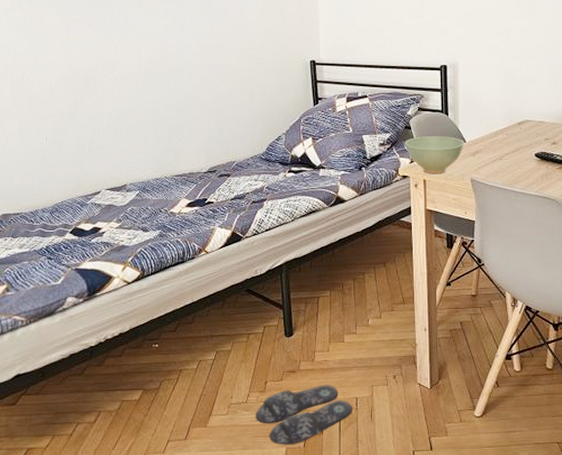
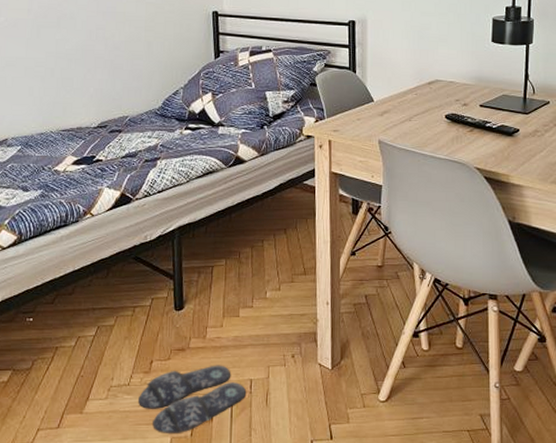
bowl: present [404,136,464,175] -> none [309,94,372,135]

